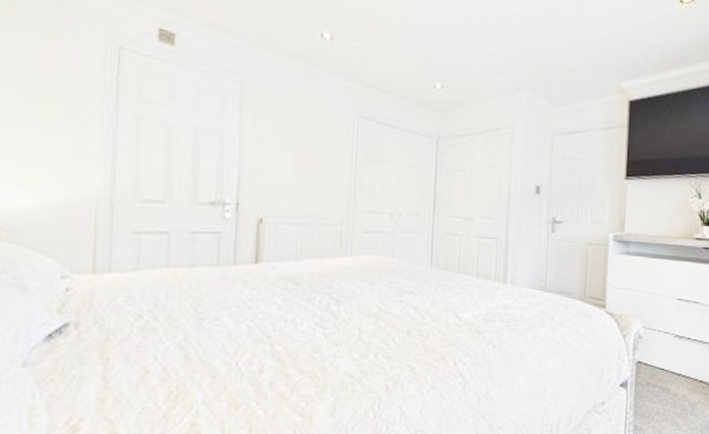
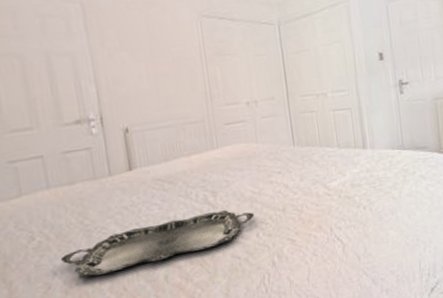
serving tray: none [164,322,377,368] -> present [60,210,255,278]

